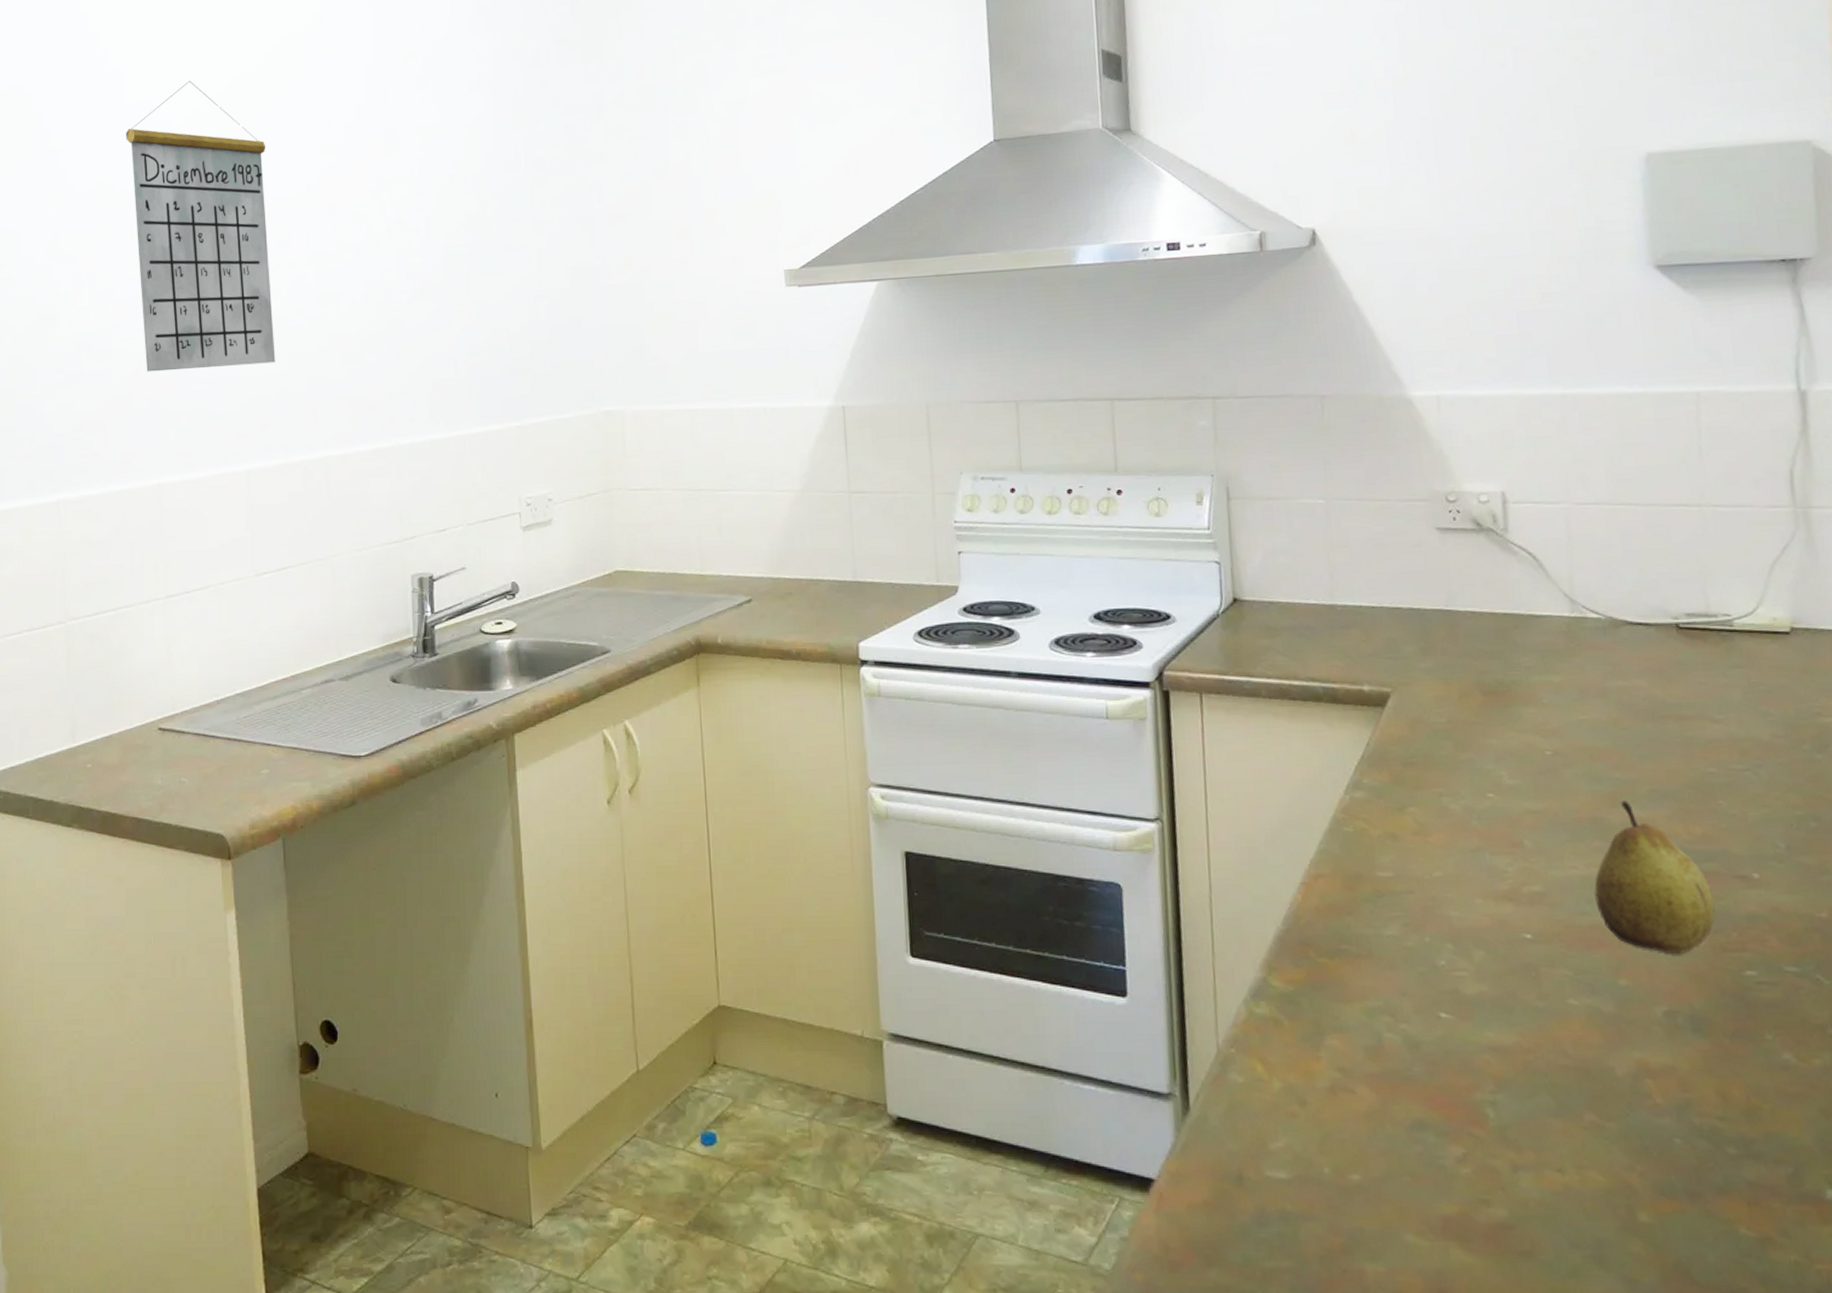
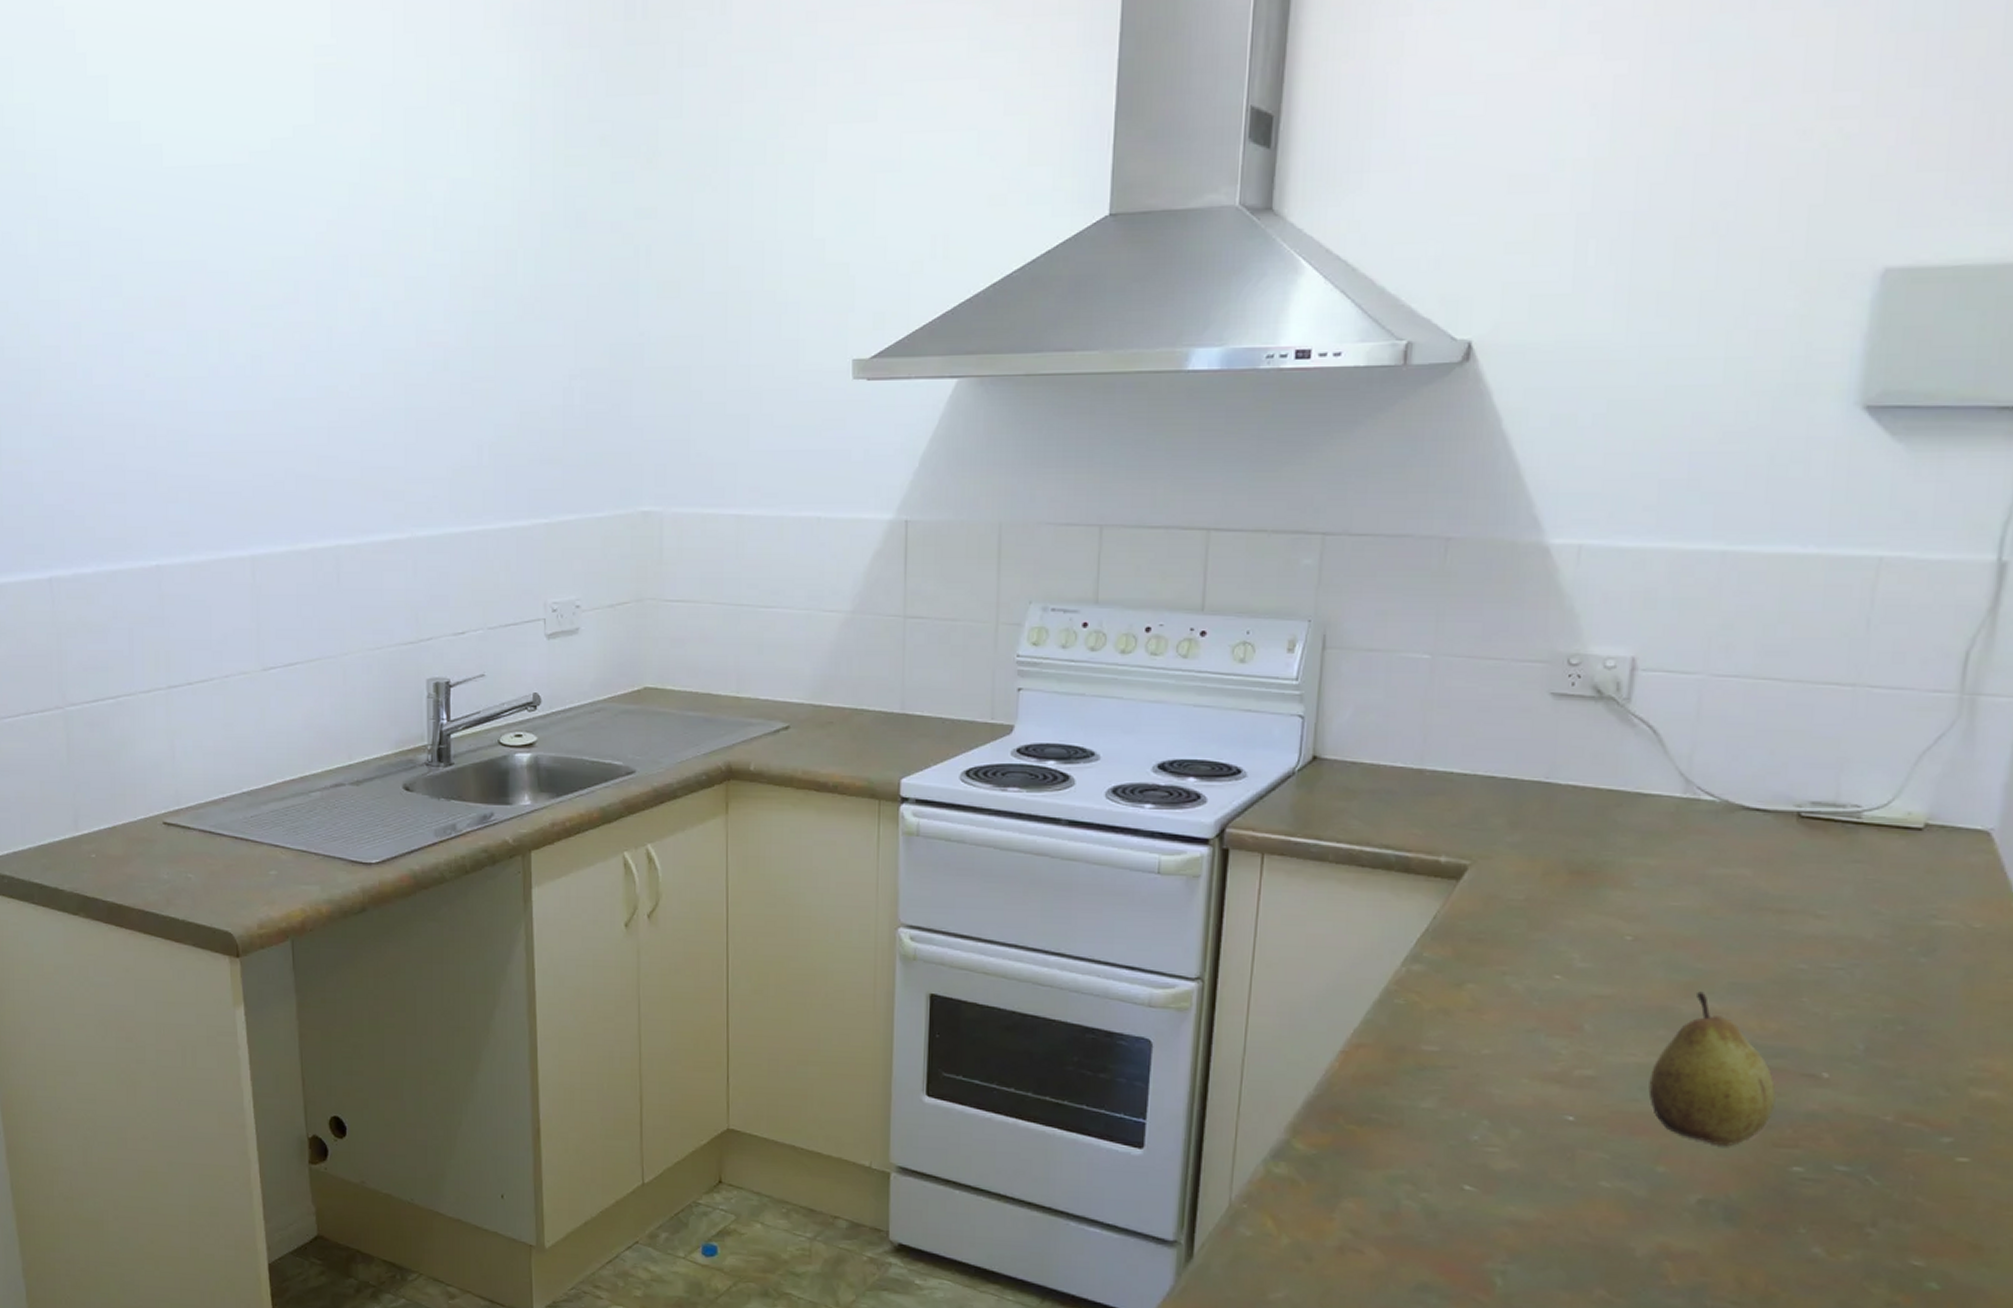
calendar: present [126,80,275,372] -> none [111,96,281,441]

